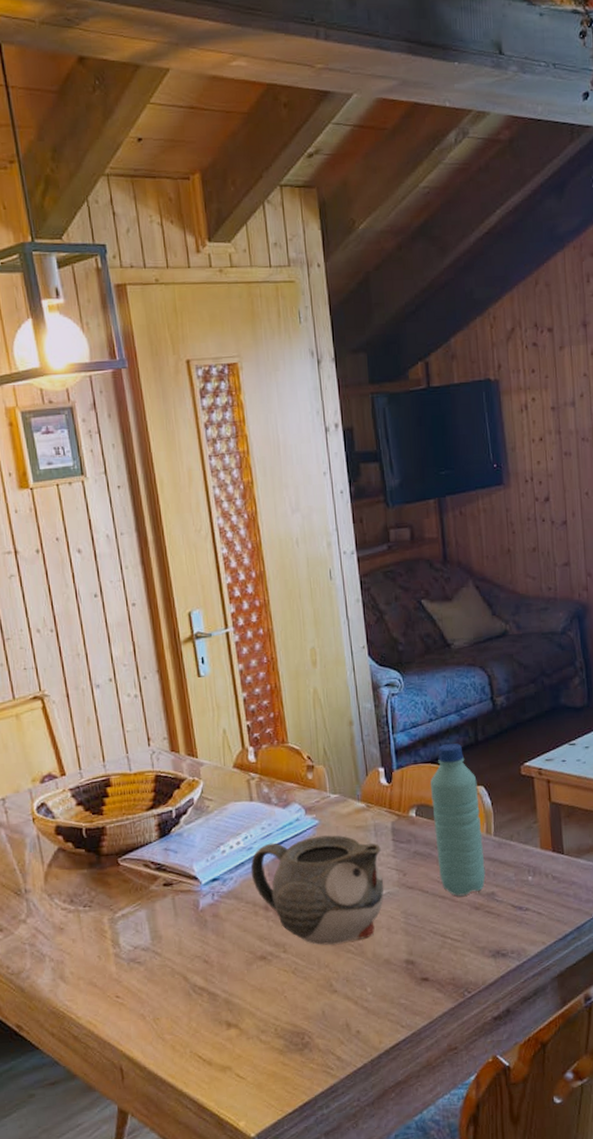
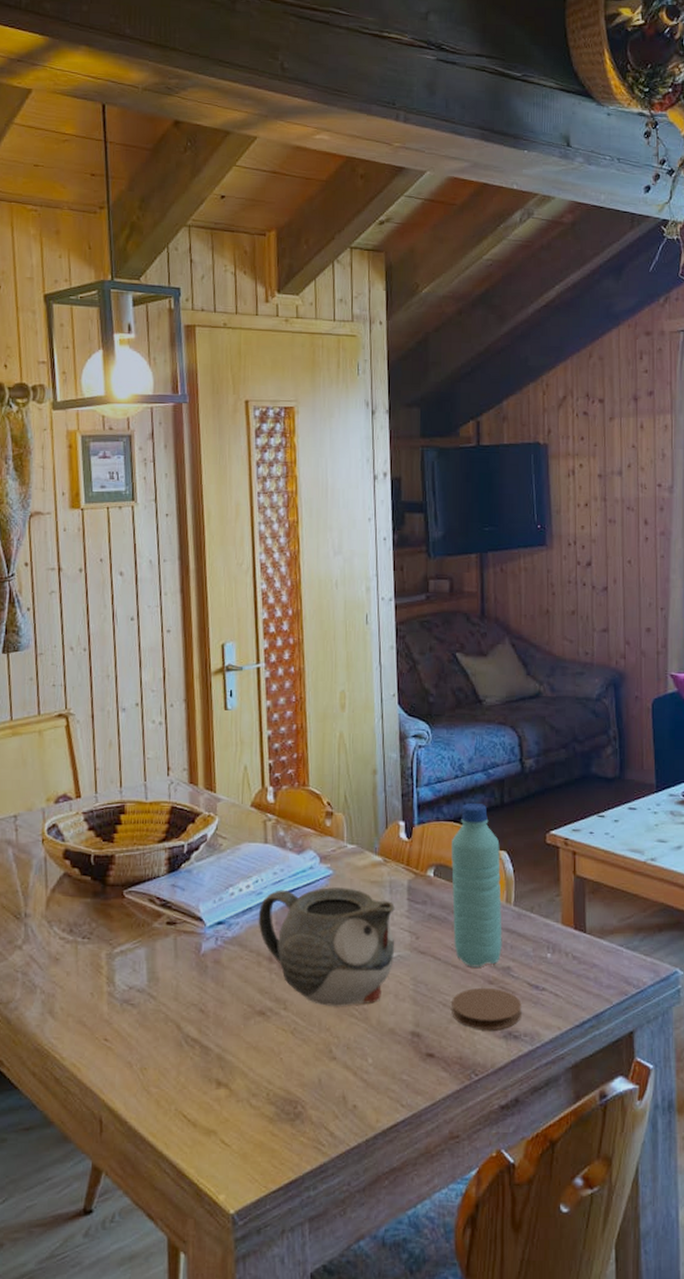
coaster: none [441,913,508,952] -> present [452,987,522,1031]

